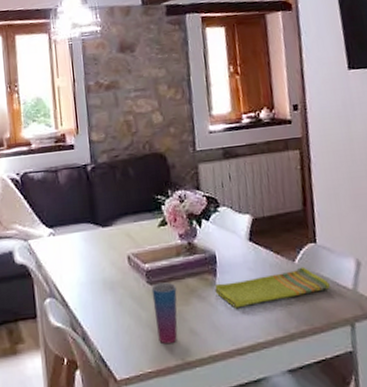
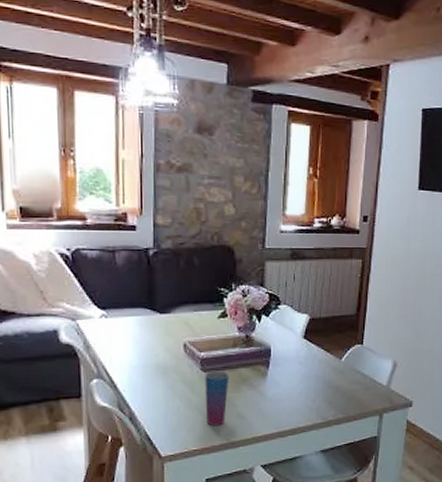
dish towel: present [214,266,330,309] -> none [266,364,368,397]

